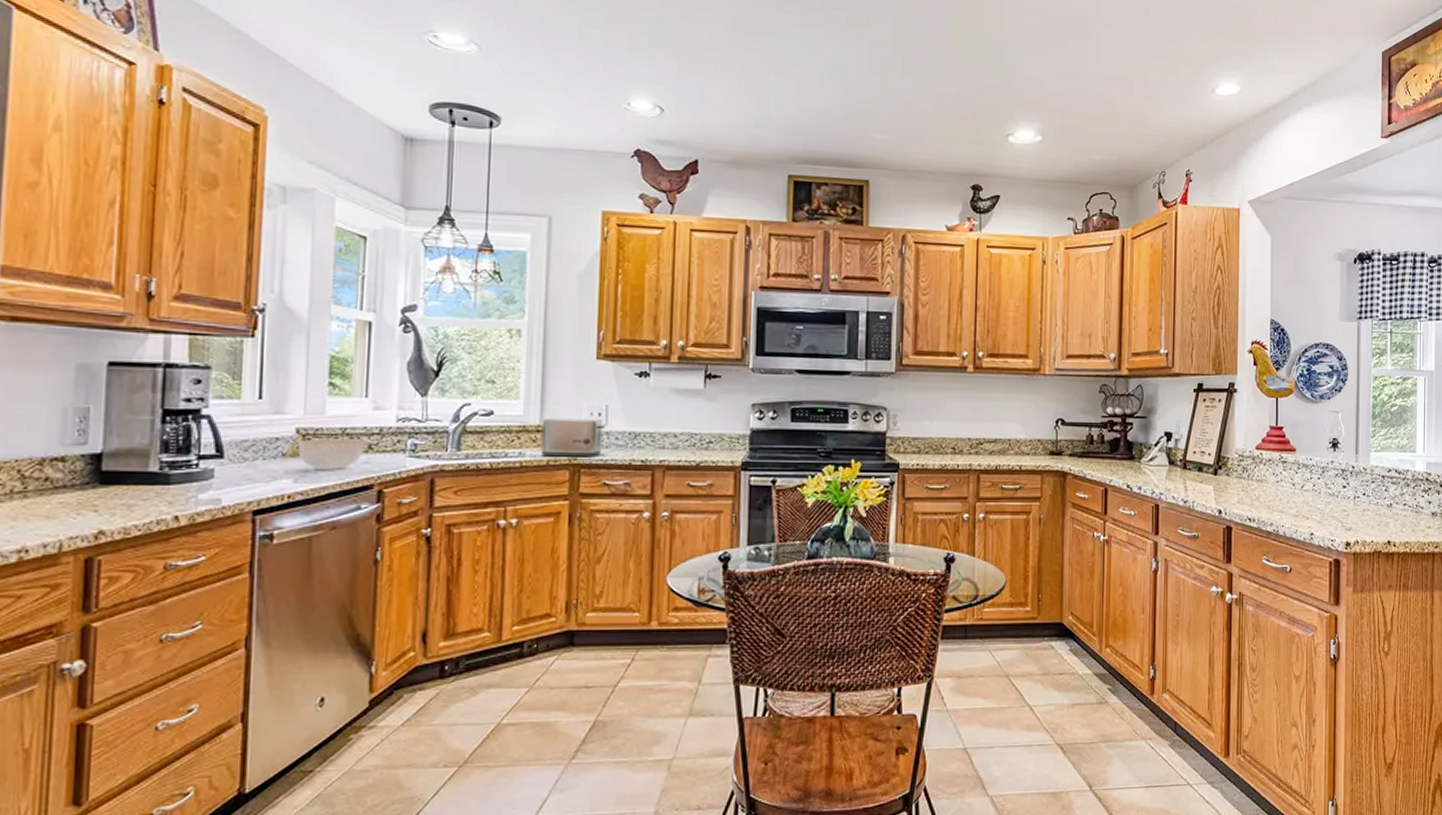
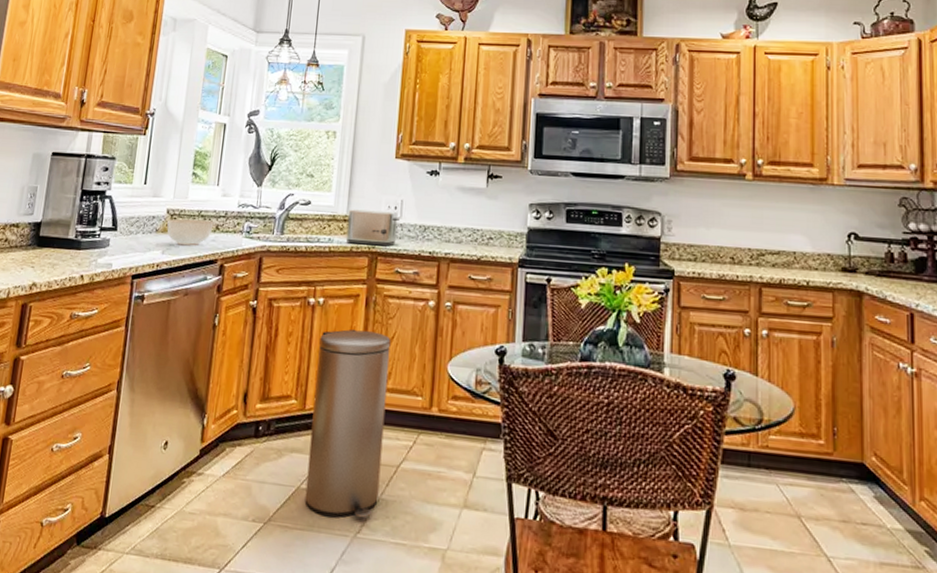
pedal bin: none [507,550,601,749] -> present [305,329,391,518]

